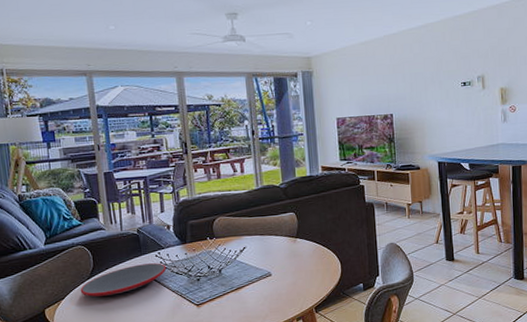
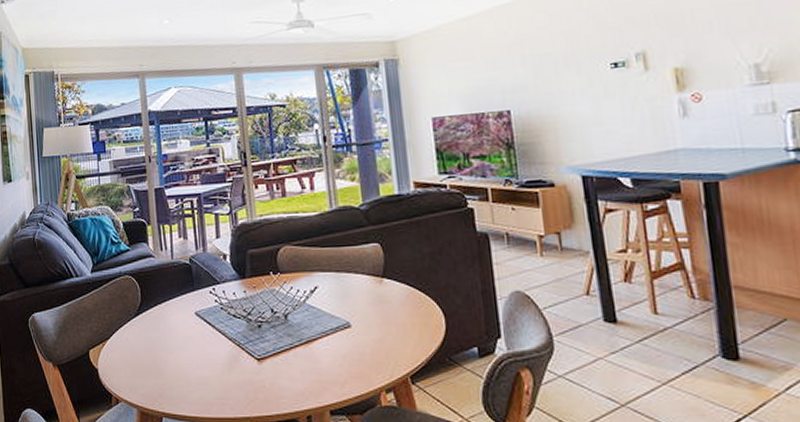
plate: present [80,263,167,297] -> none [126,301,222,339]

